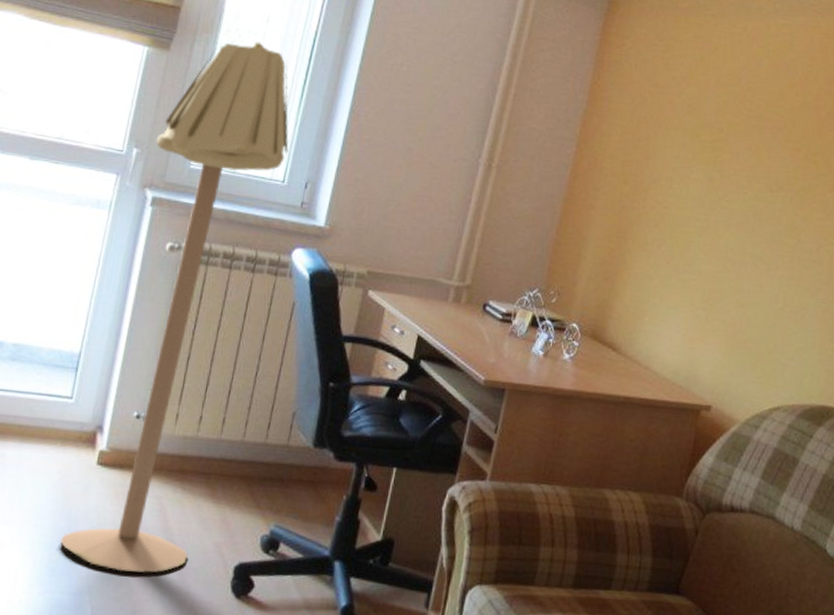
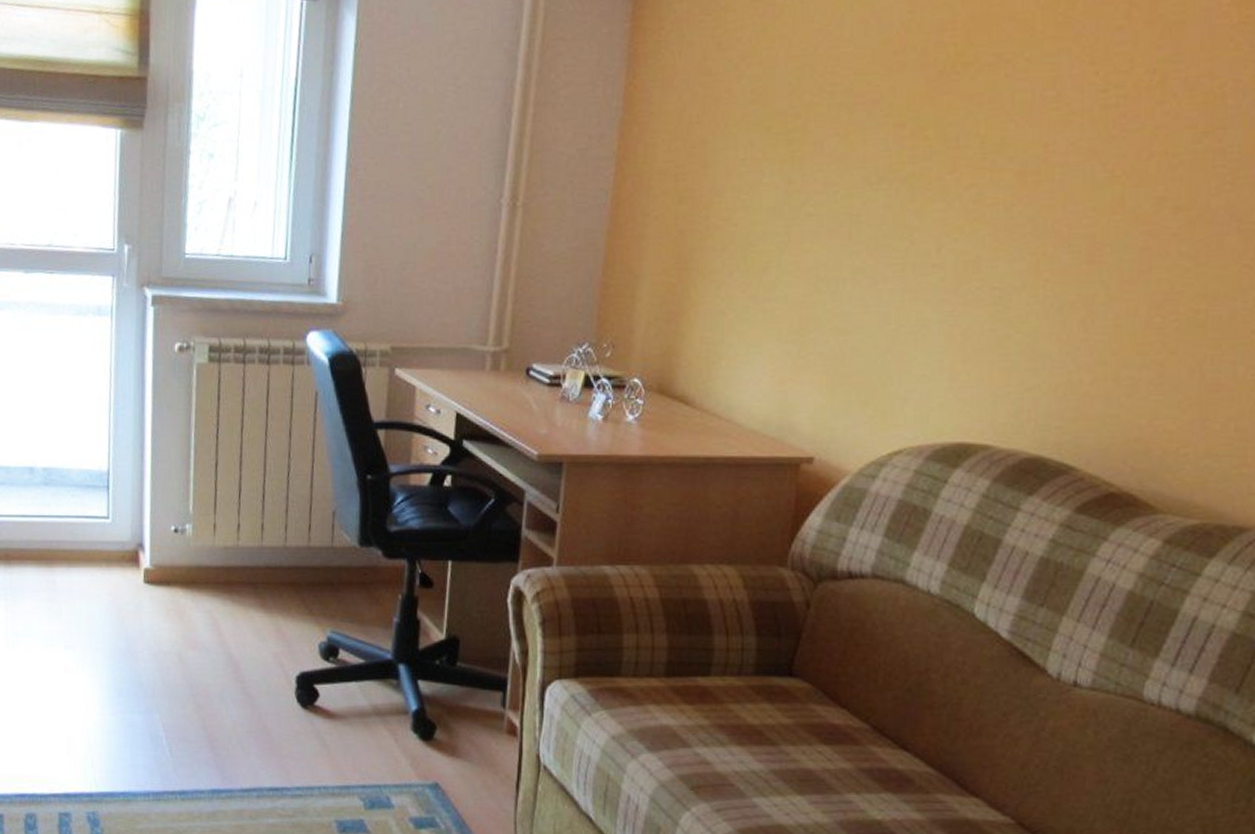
floor lamp: present [60,42,289,573] -> none [122,102,286,689]

